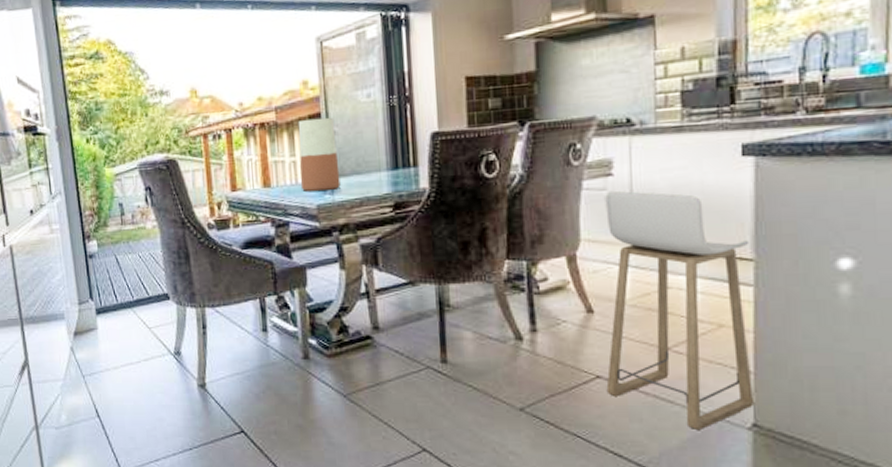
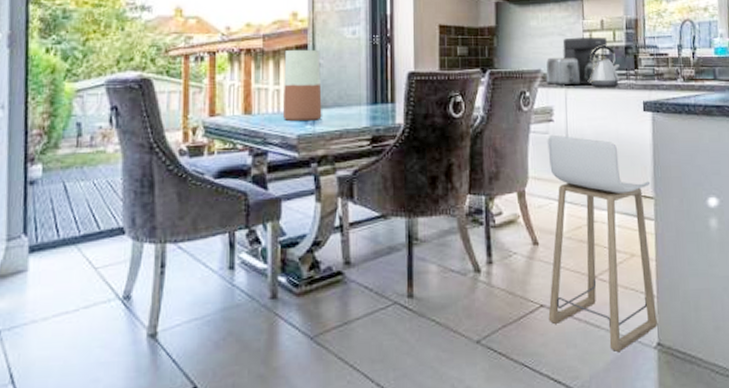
toaster: none [603,97,651,135] -> present [546,57,581,87]
coffee maker: none [626,69,690,130] -> present [562,37,607,86]
kettle: none [662,78,709,133] -> present [589,45,621,88]

